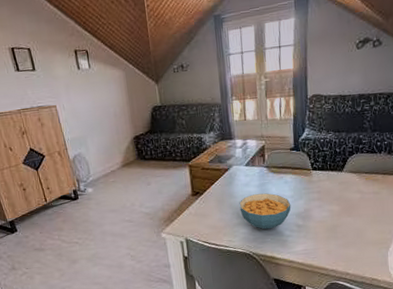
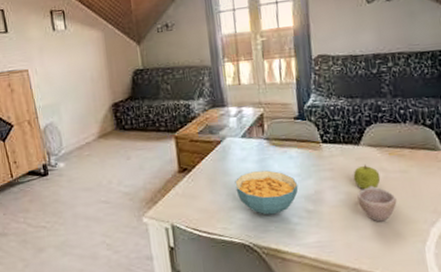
fruit: none [336,187,358,208] -> present [353,164,381,190]
cup: none [338,204,369,234] -> present [357,185,397,222]

